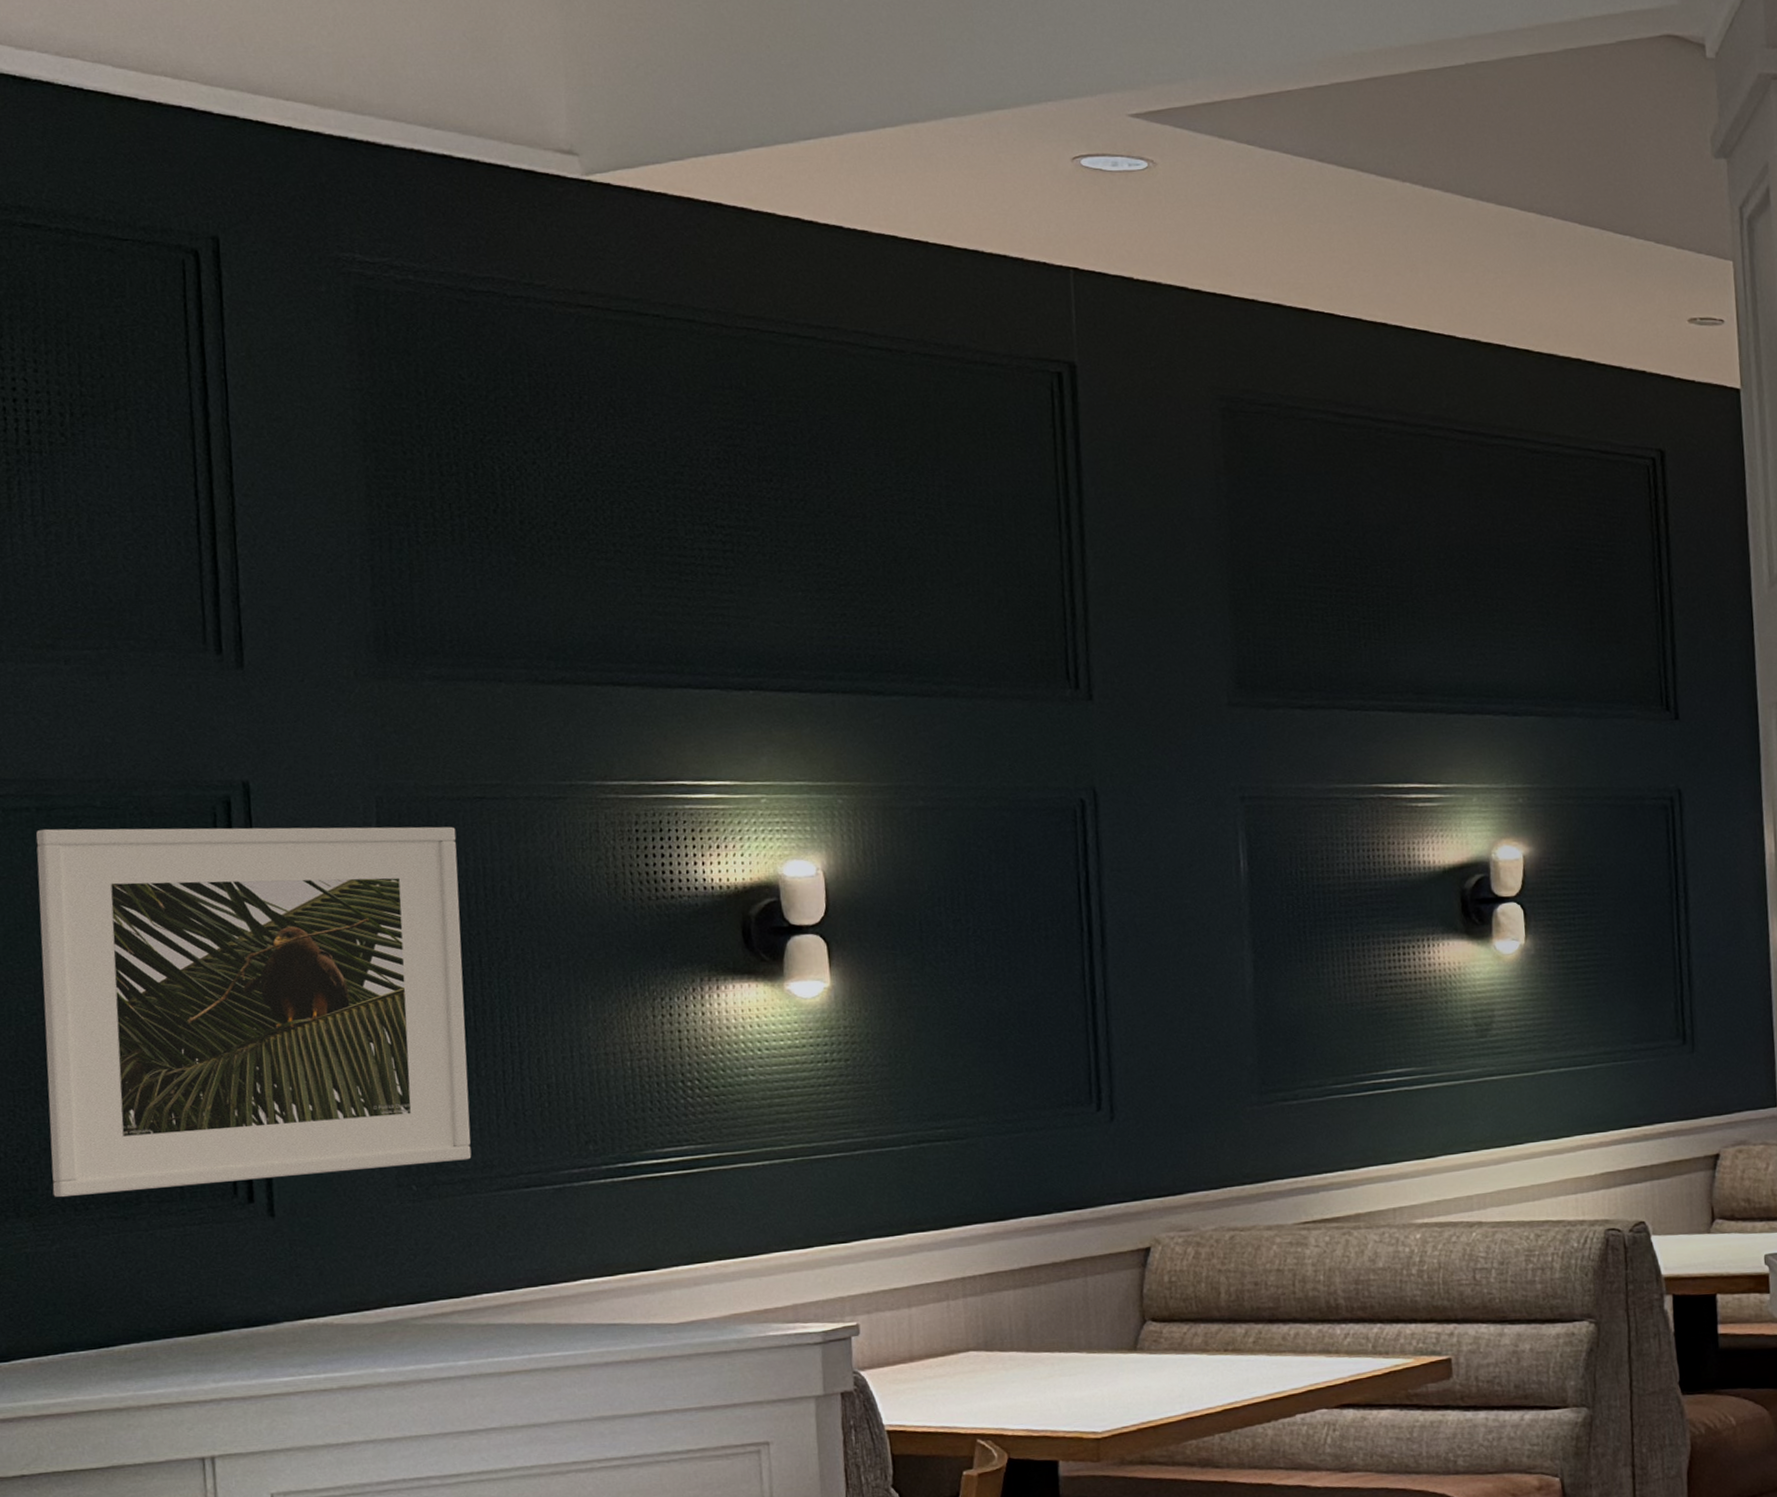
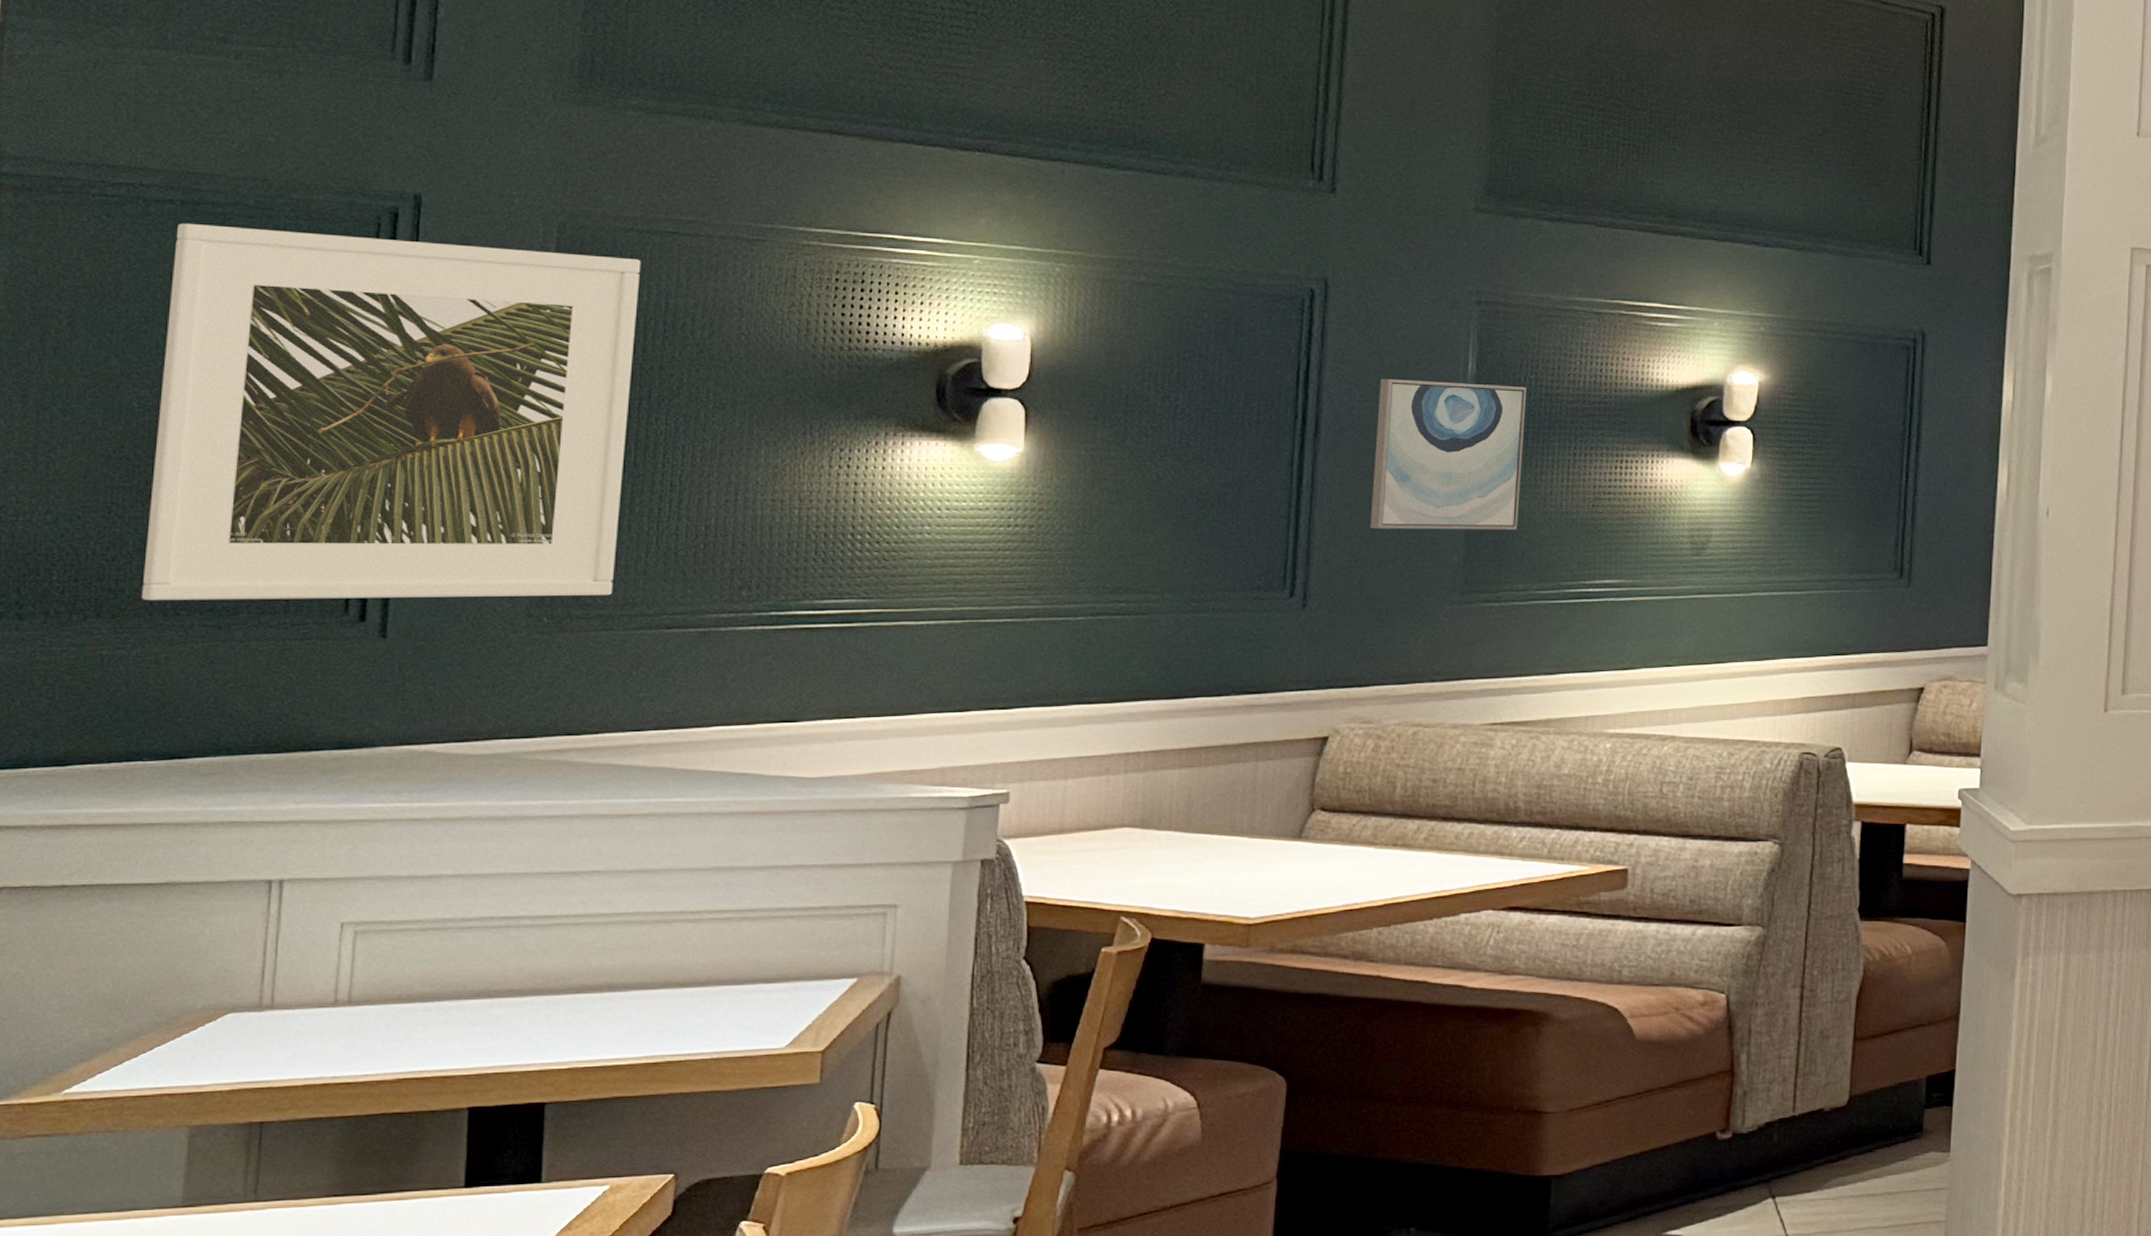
wall art: none [1157,880,1306,1036] -> present [1370,379,1527,530]

